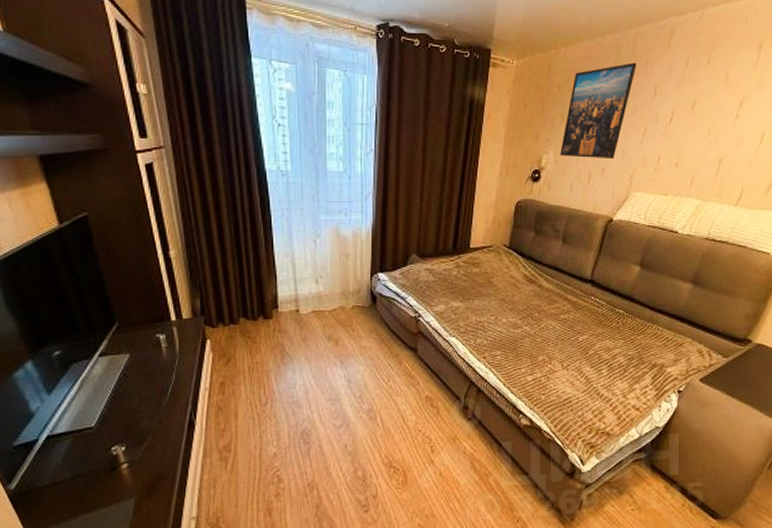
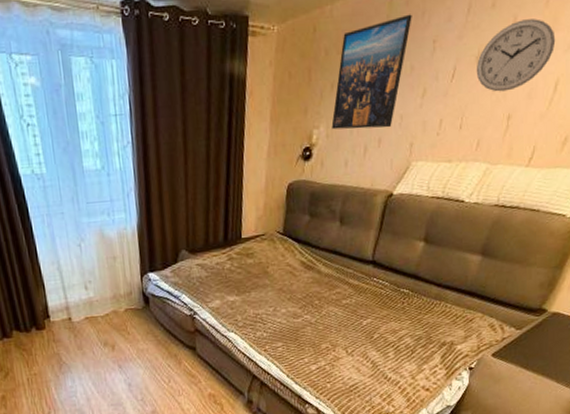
wall clock: none [691,77,762,137] -> present [476,19,556,92]

